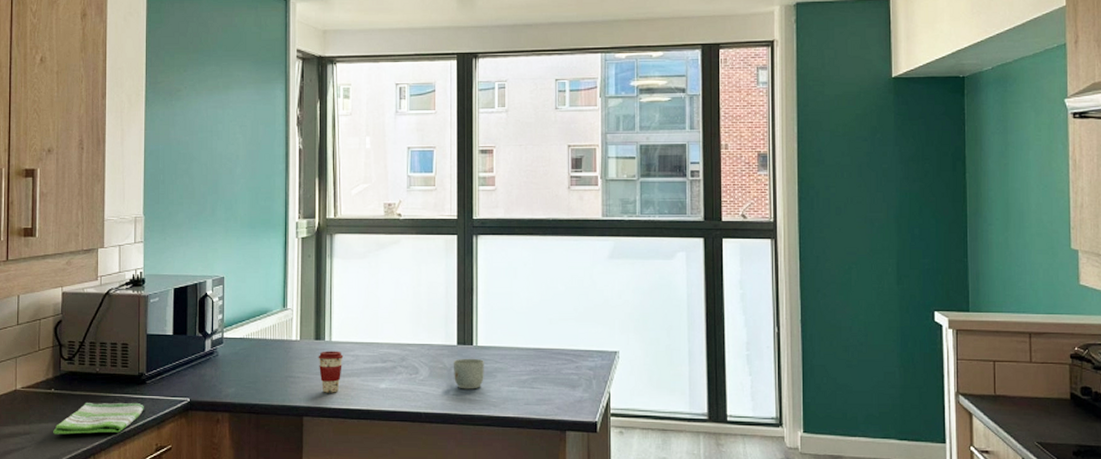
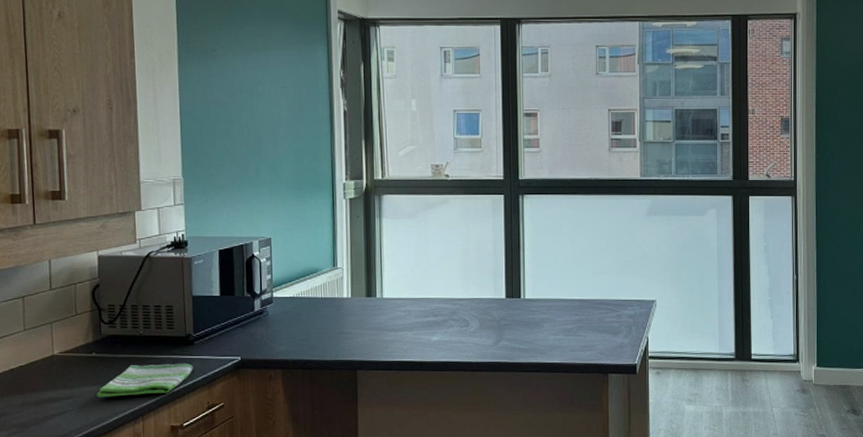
coffee cup: present [318,351,344,393] -> none [370,307,395,347]
mug: present [453,358,484,389] -> none [502,310,532,339]

